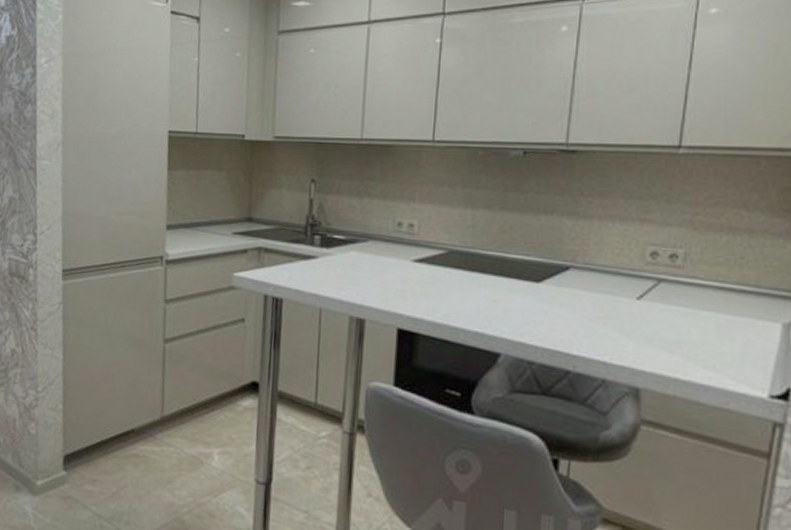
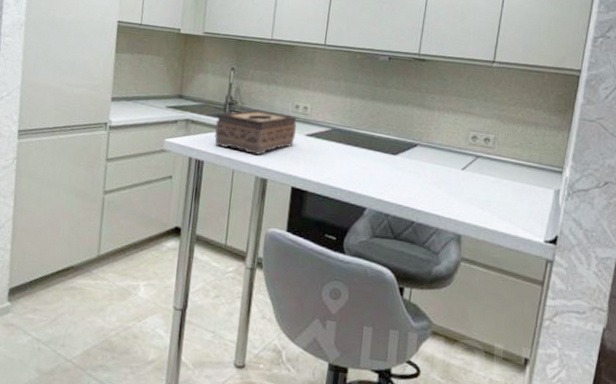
tissue box: none [294,231,400,288] -> present [214,109,297,155]

